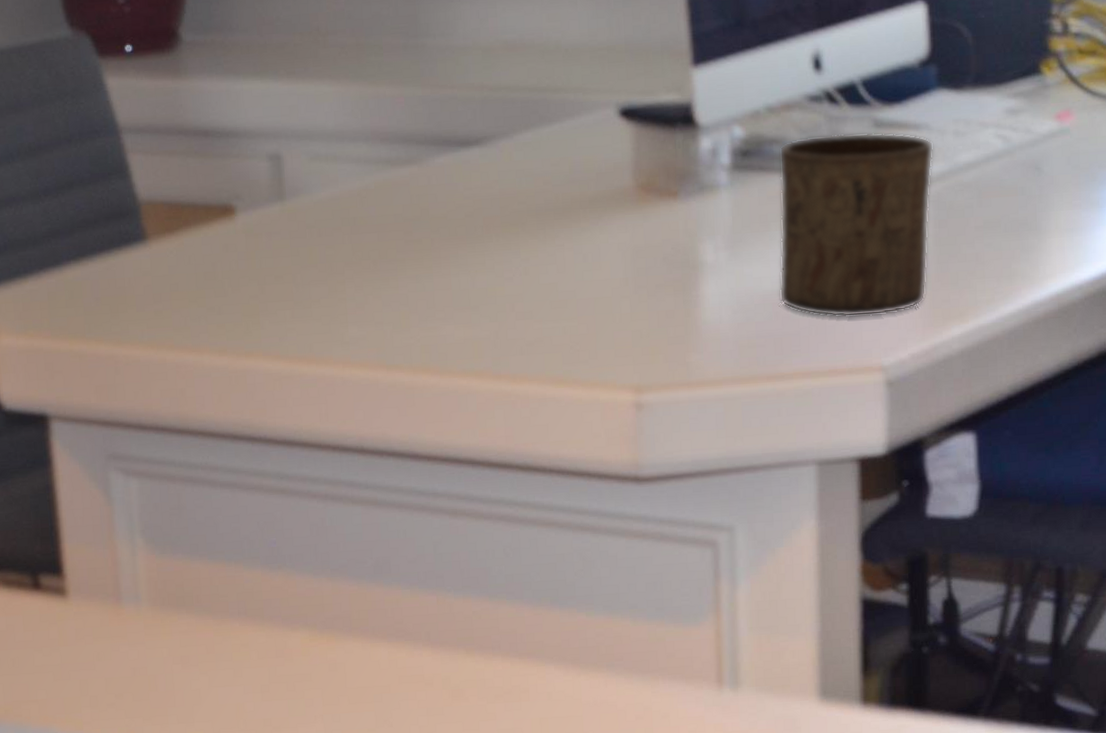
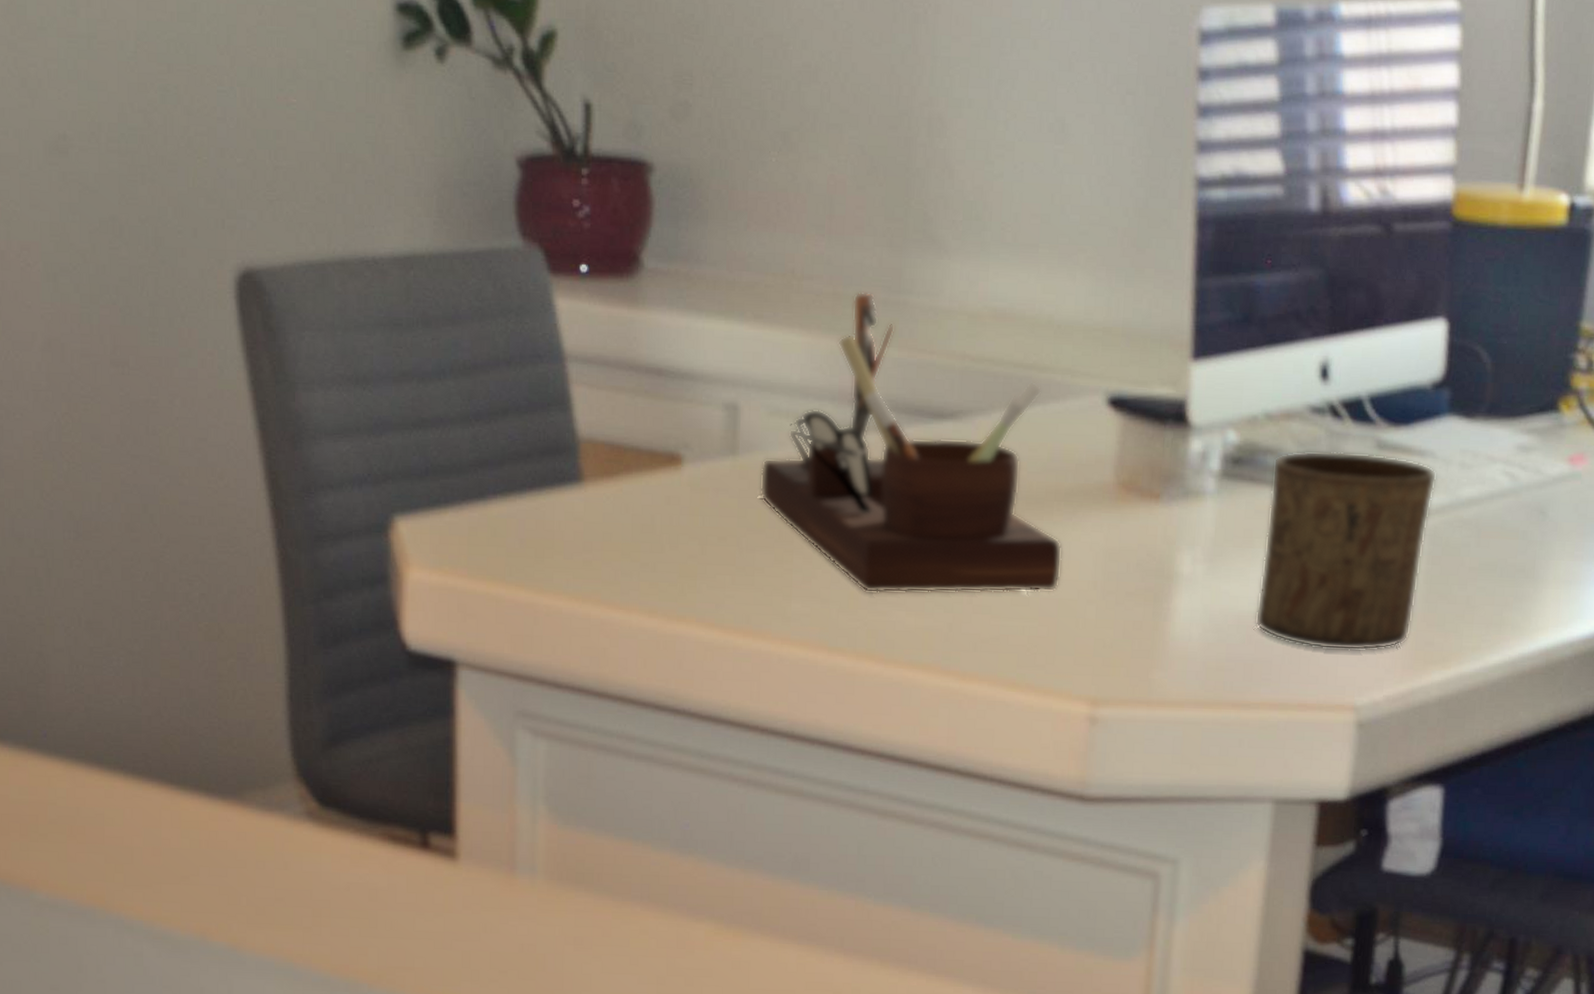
desk organizer: none [307,39,594,312] -> present [760,291,1062,594]

